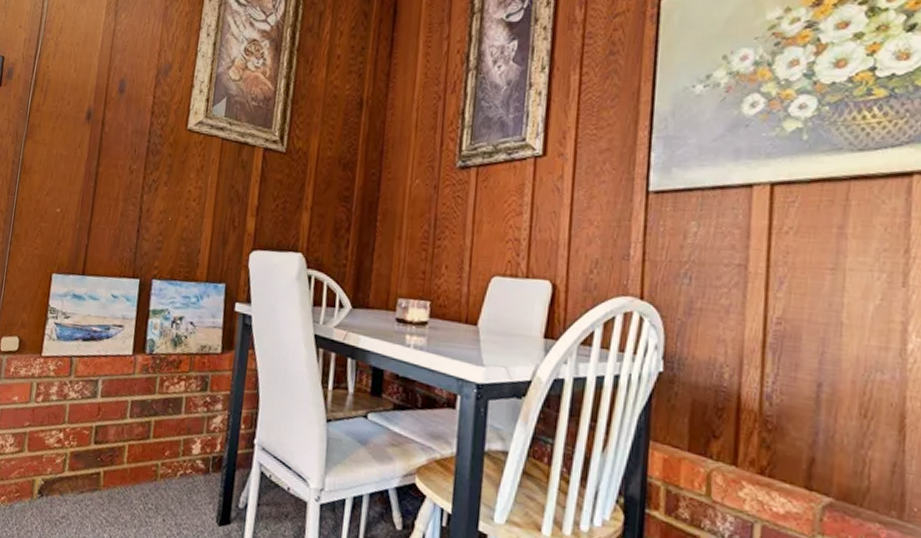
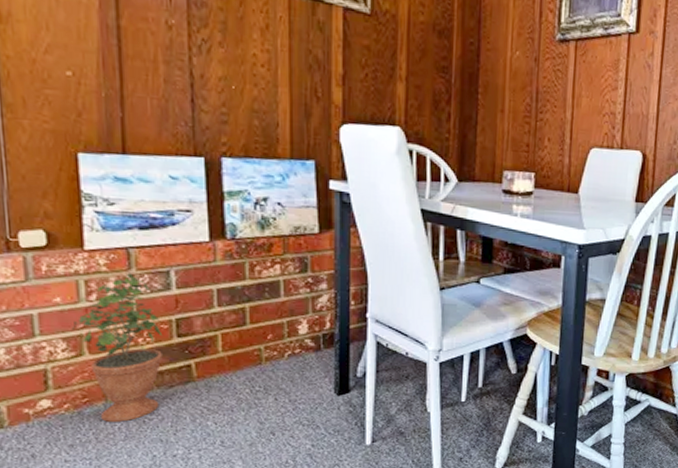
potted plant: none [21,376,84,522] -> present [72,271,163,422]

